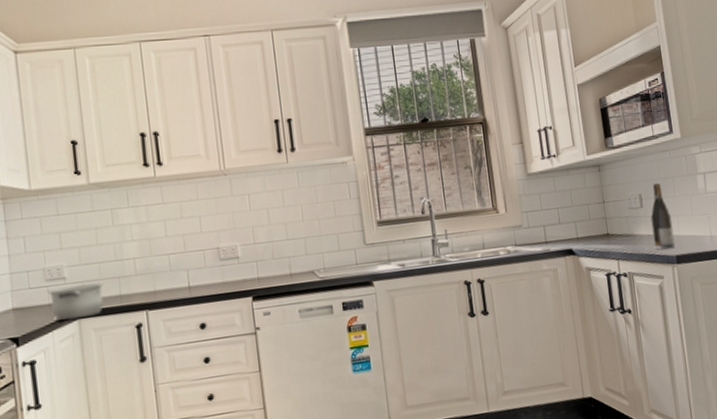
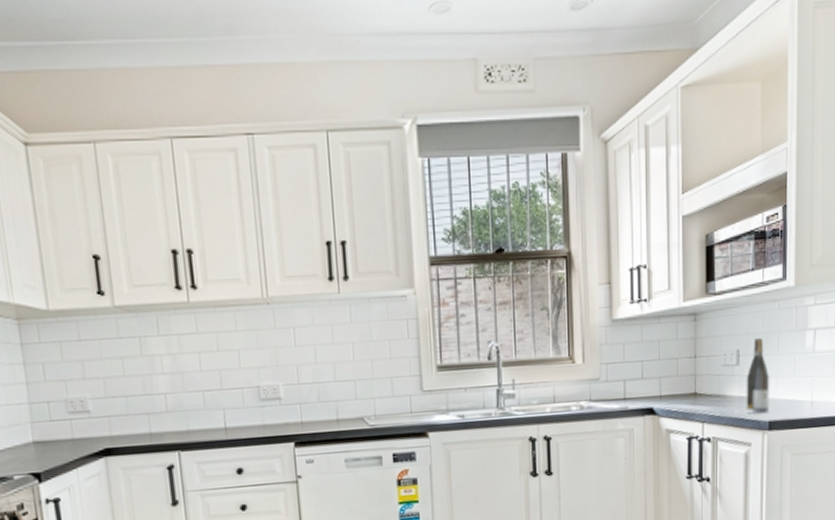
cooking pot: present [47,282,103,321] -> none [70,418,132,458]

